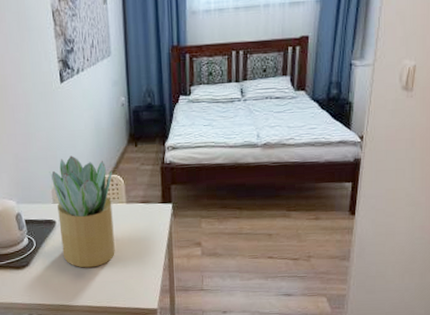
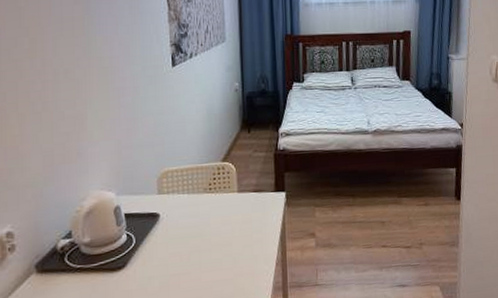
potted plant: present [49,156,115,268] -> none [155,142,225,267]

